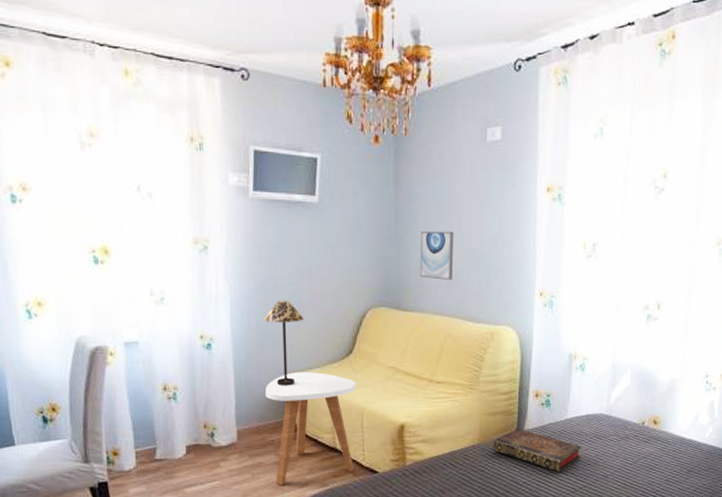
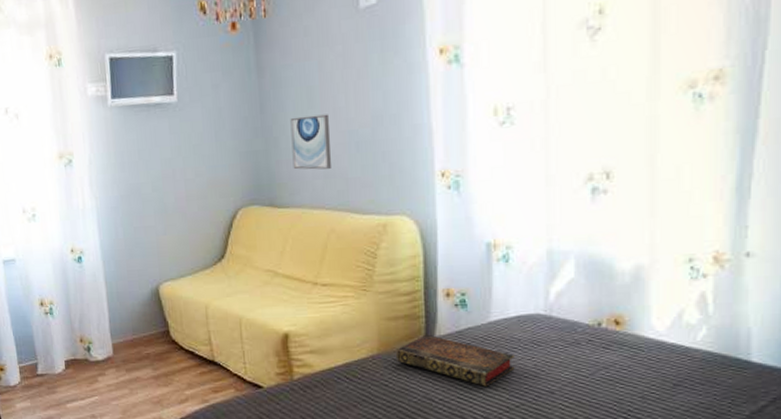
table lamp: present [264,300,304,386] -> none [131,206,171,297]
side table: present [265,372,357,485] -> none [137,280,236,401]

